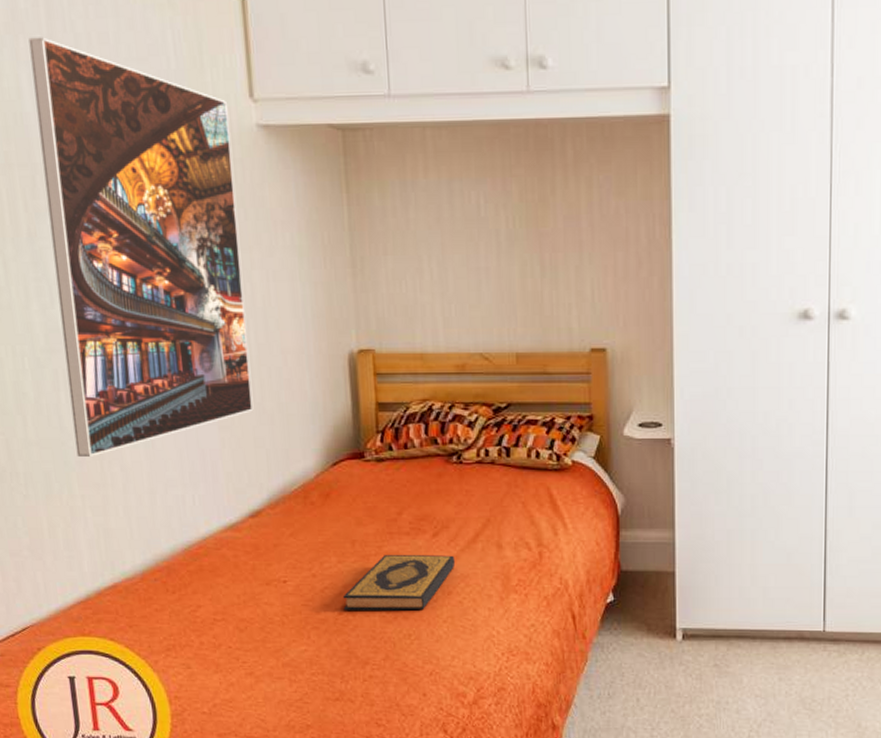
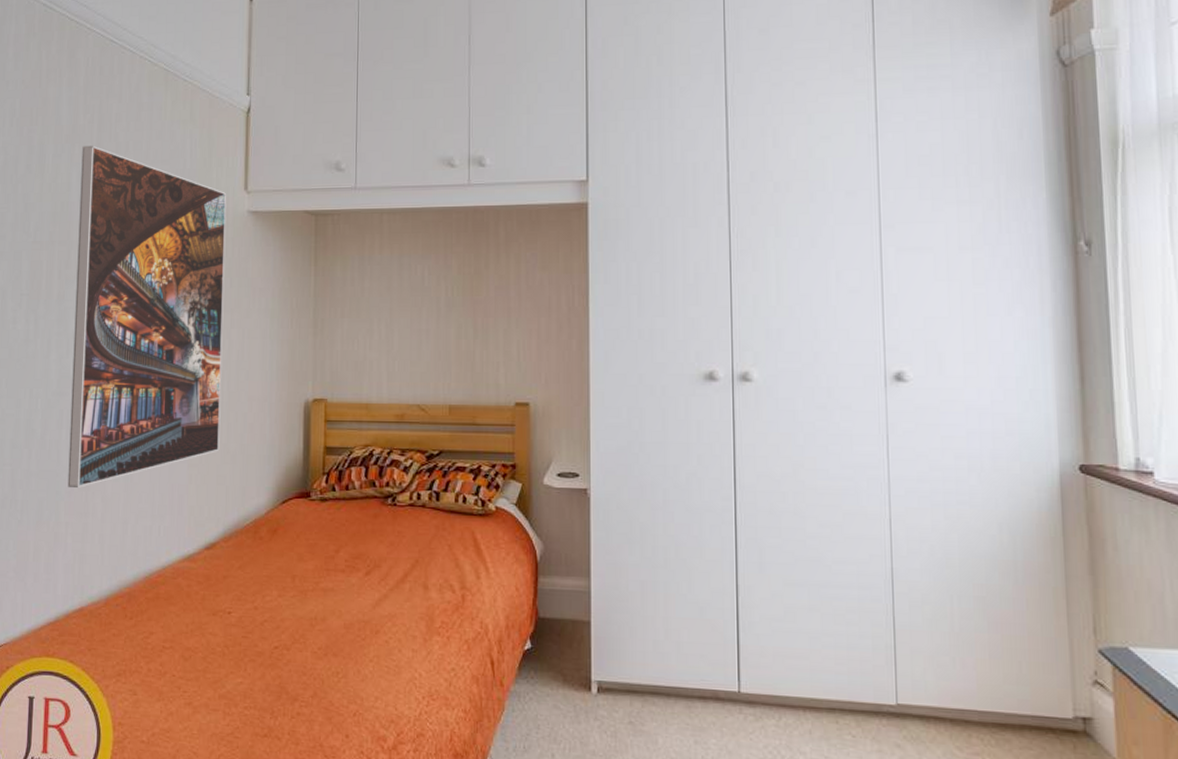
hardback book: present [342,555,456,611] -> none [279,591,385,648]

